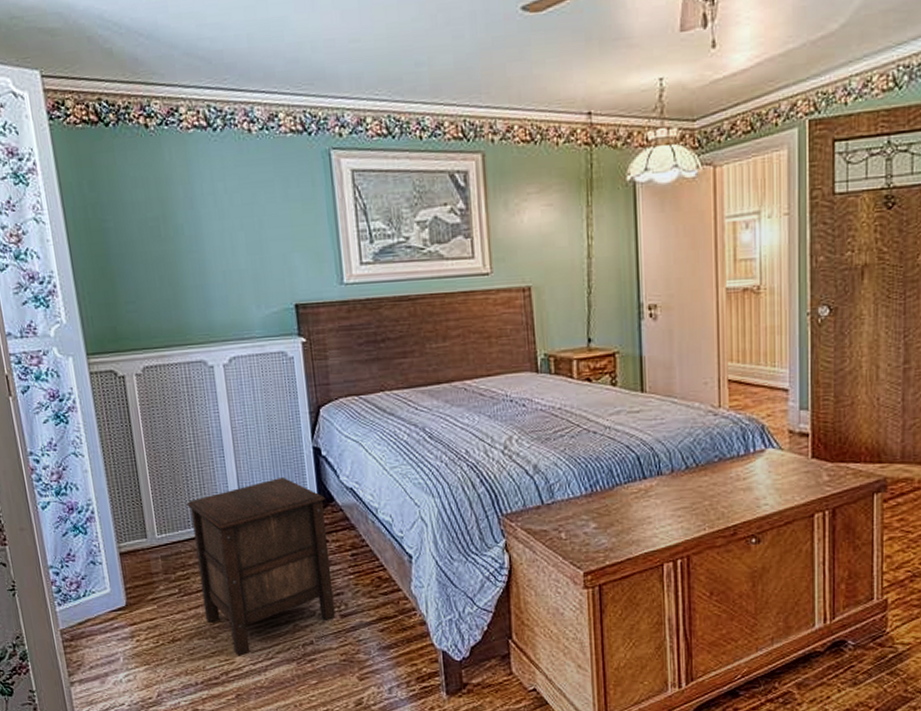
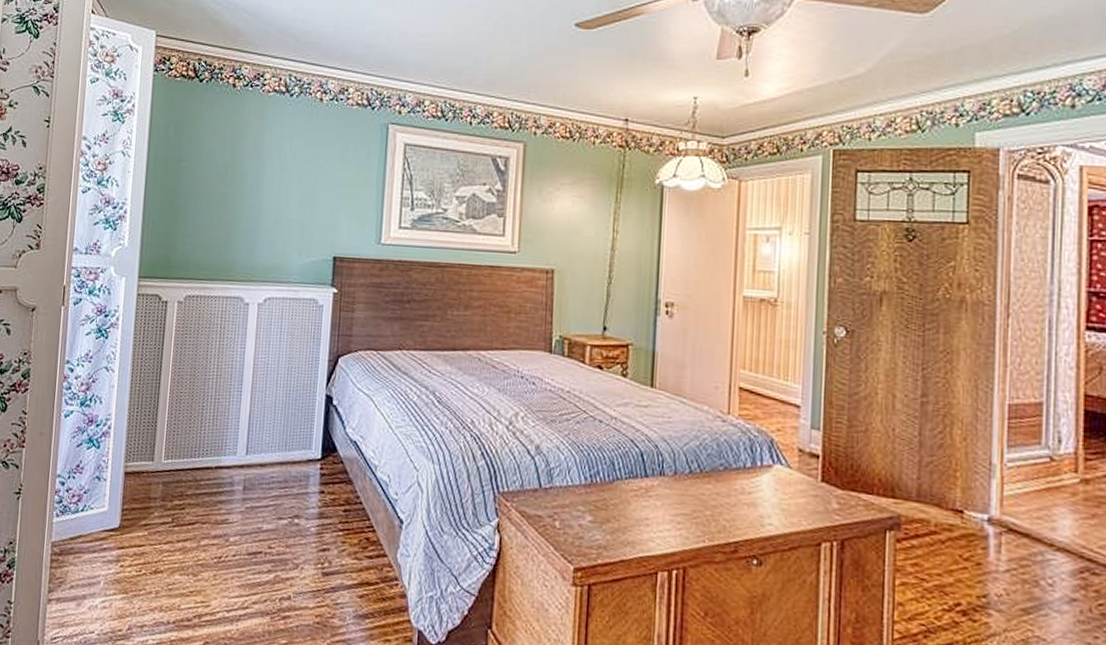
nightstand: present [186,476,336,656] -> none [191,419,330,600]

